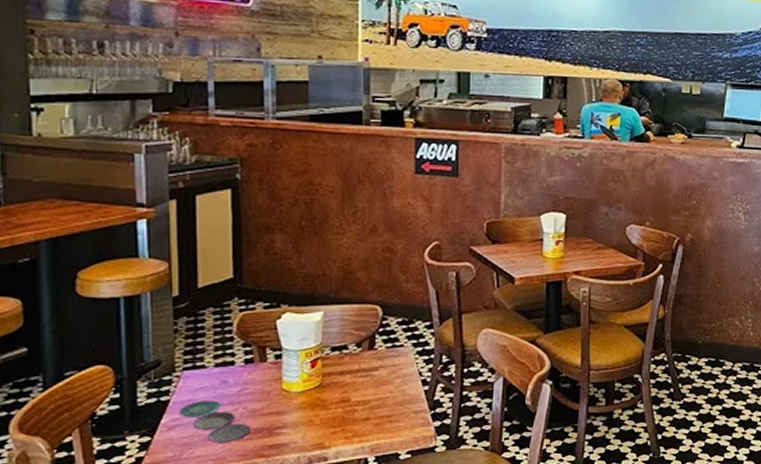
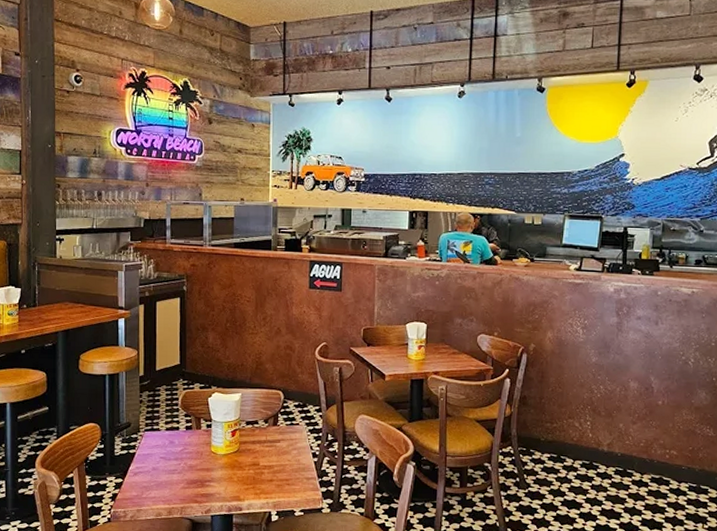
plate: present [179,400,251,442] -> none [141,455,189,488]

